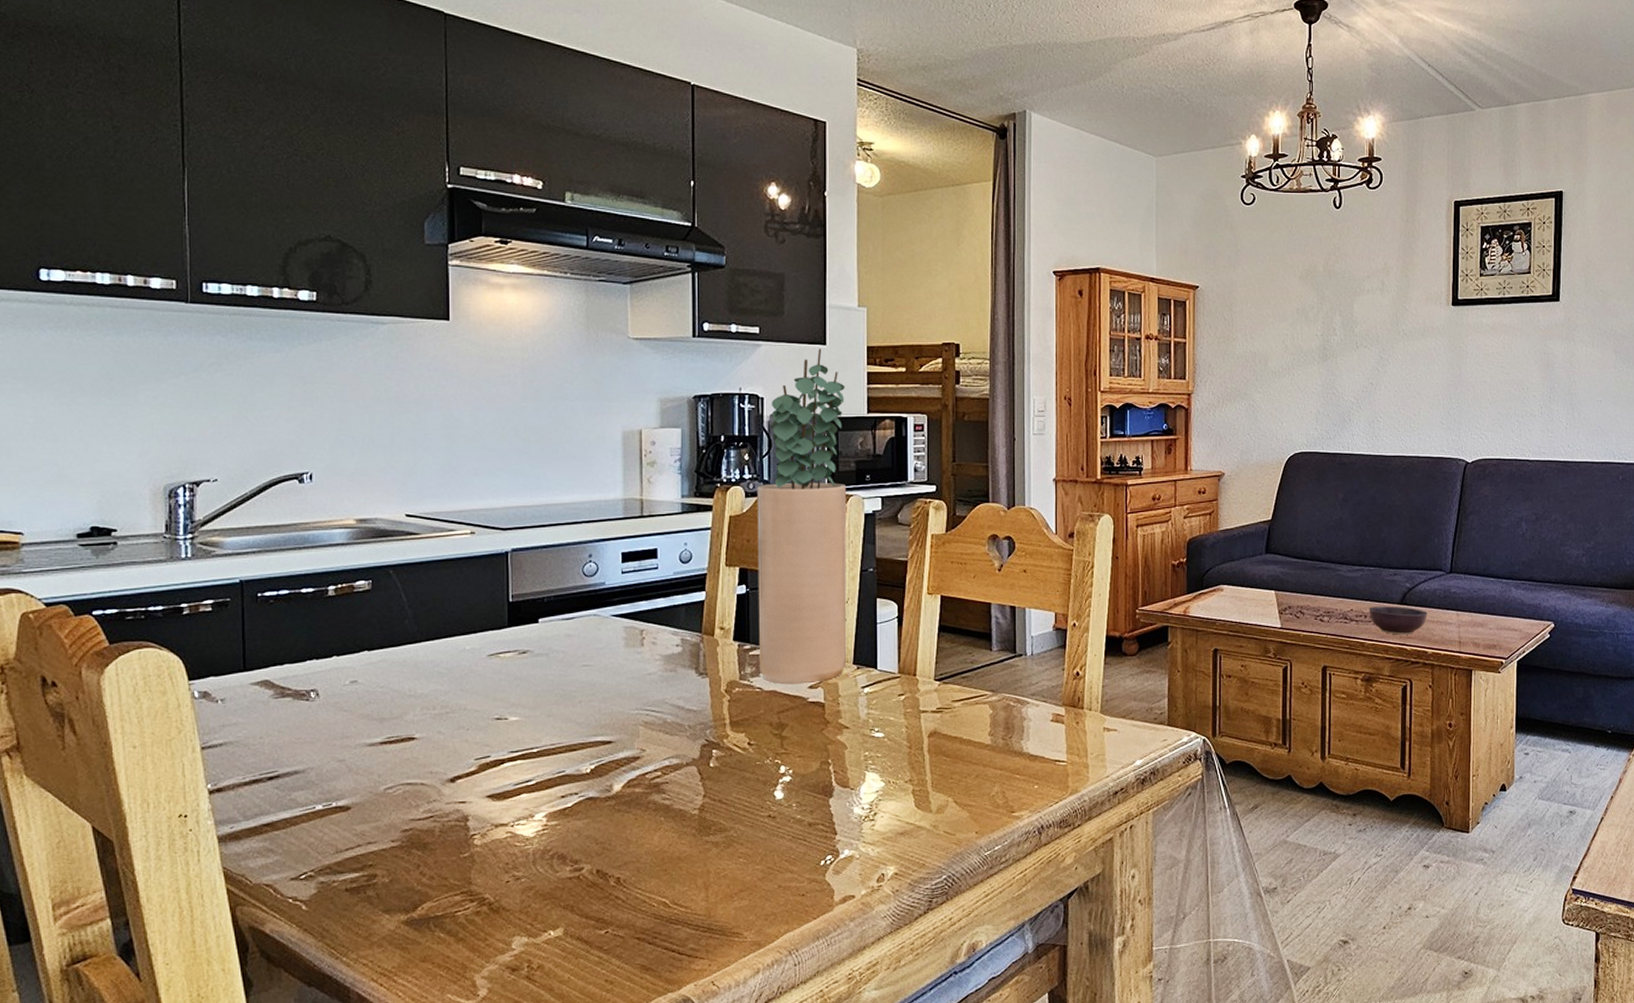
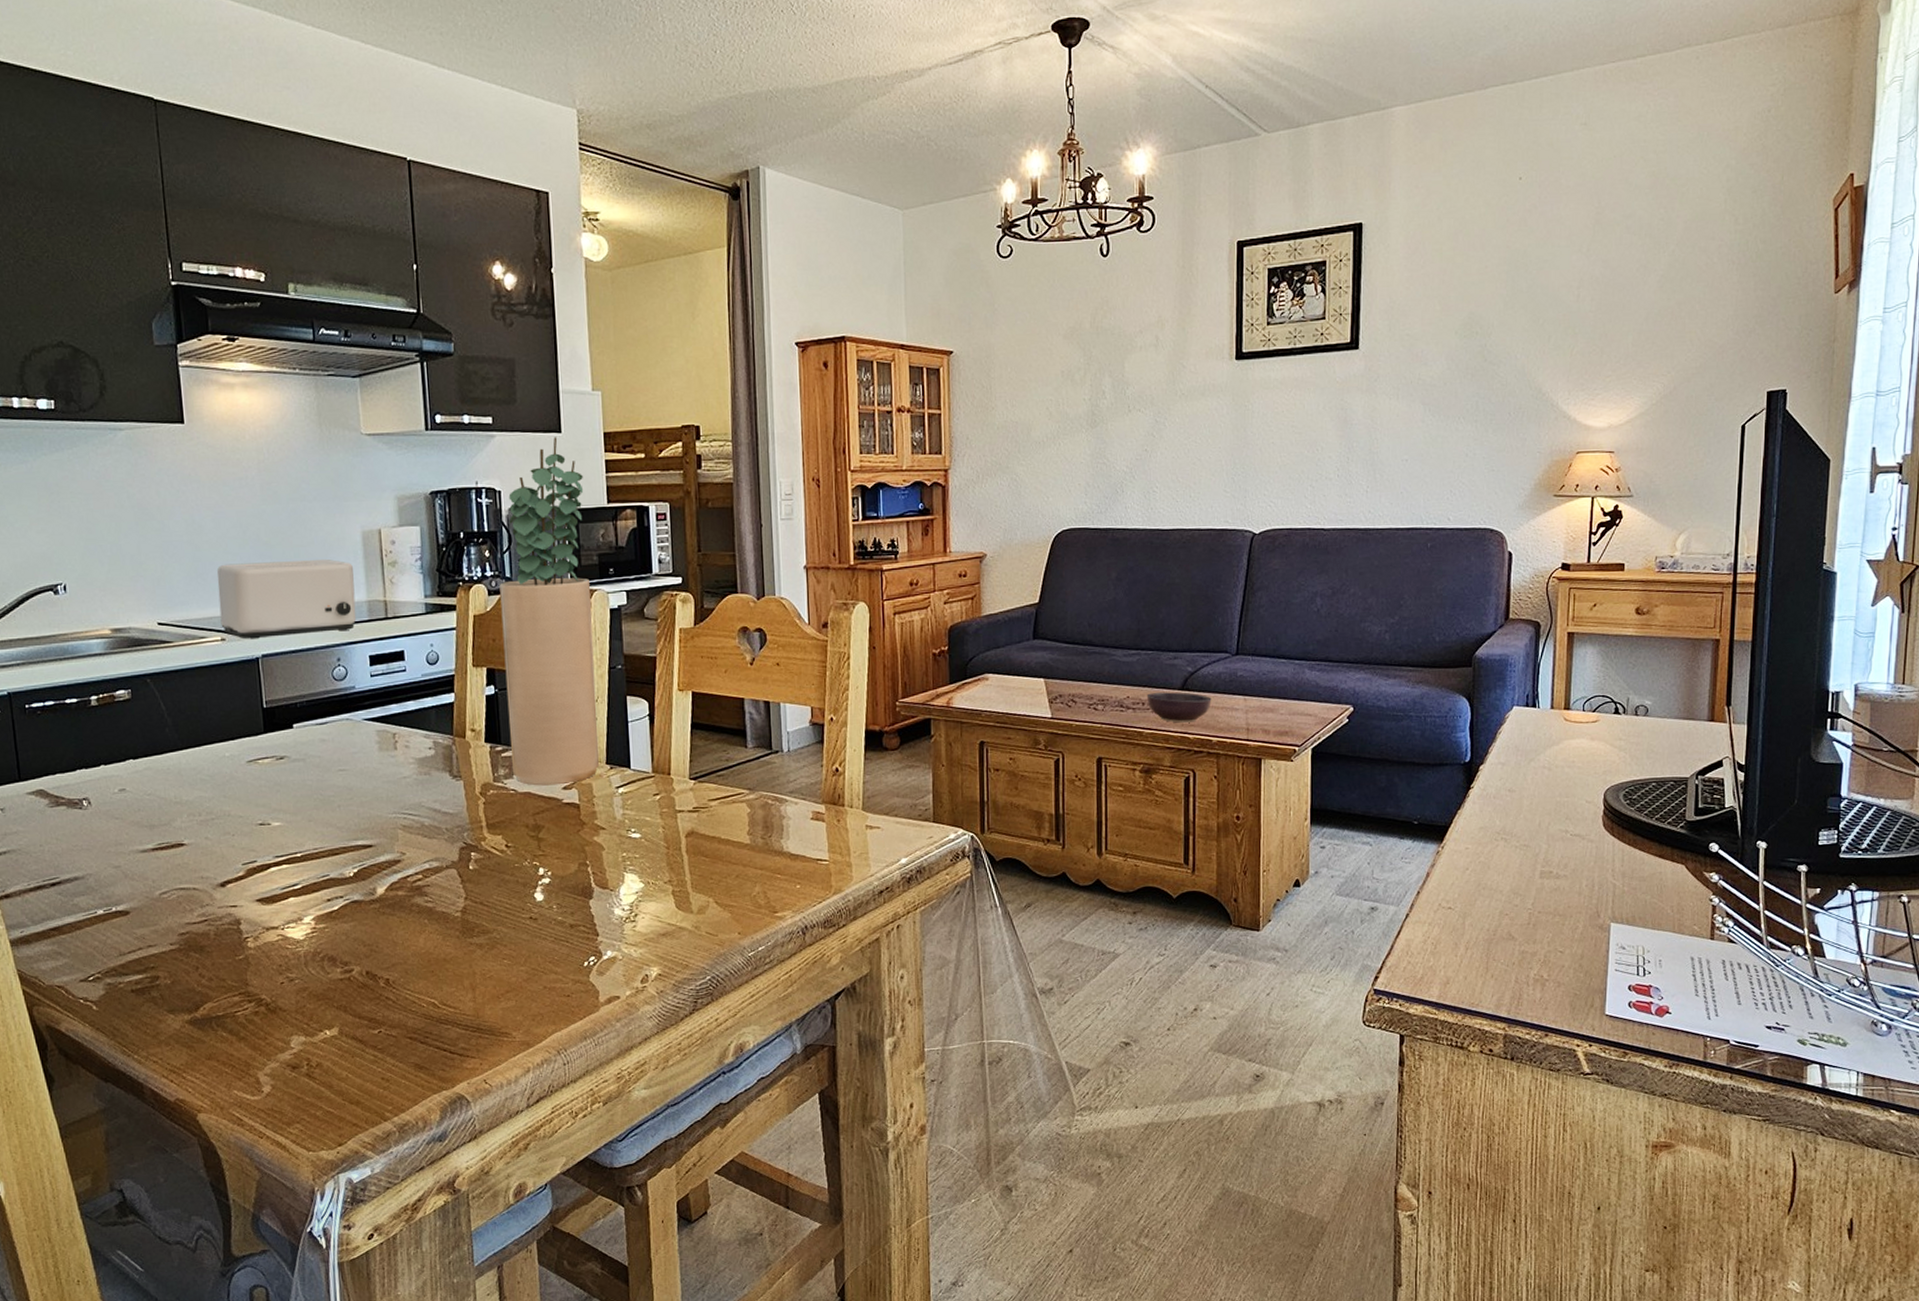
toaster: none [471,456,611,533] -> present [216,558,357,640]

